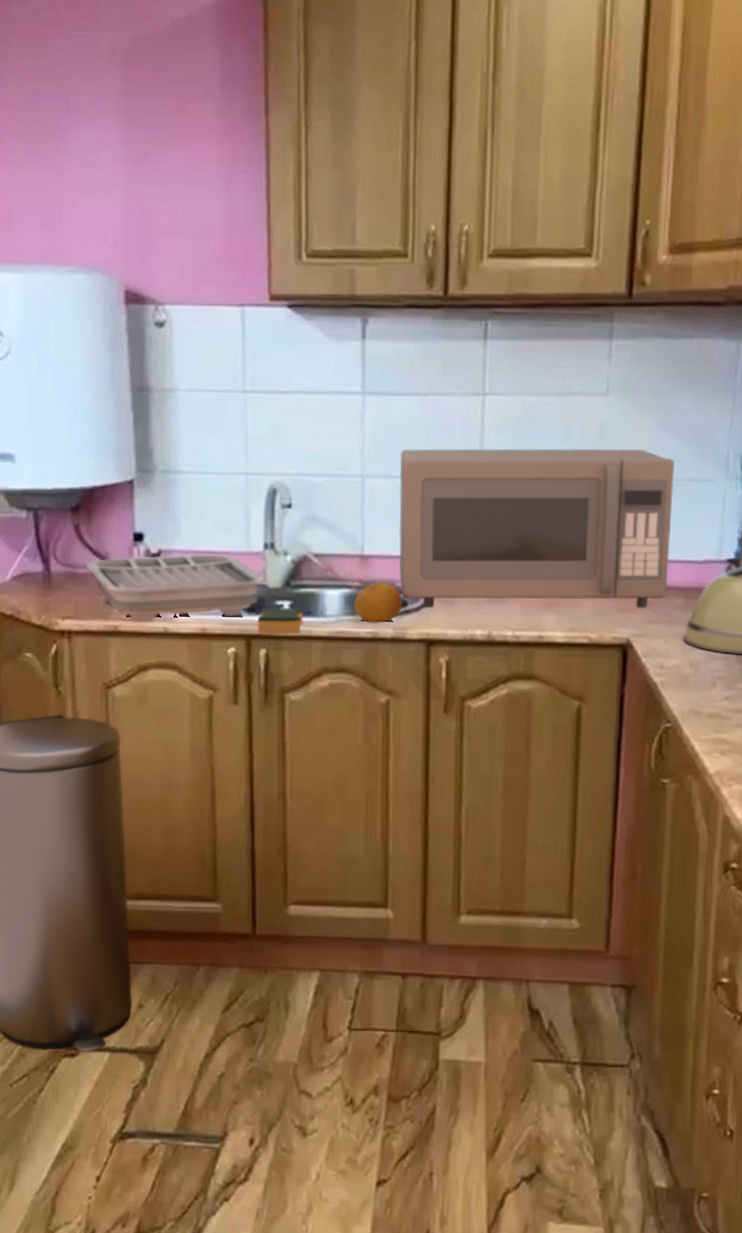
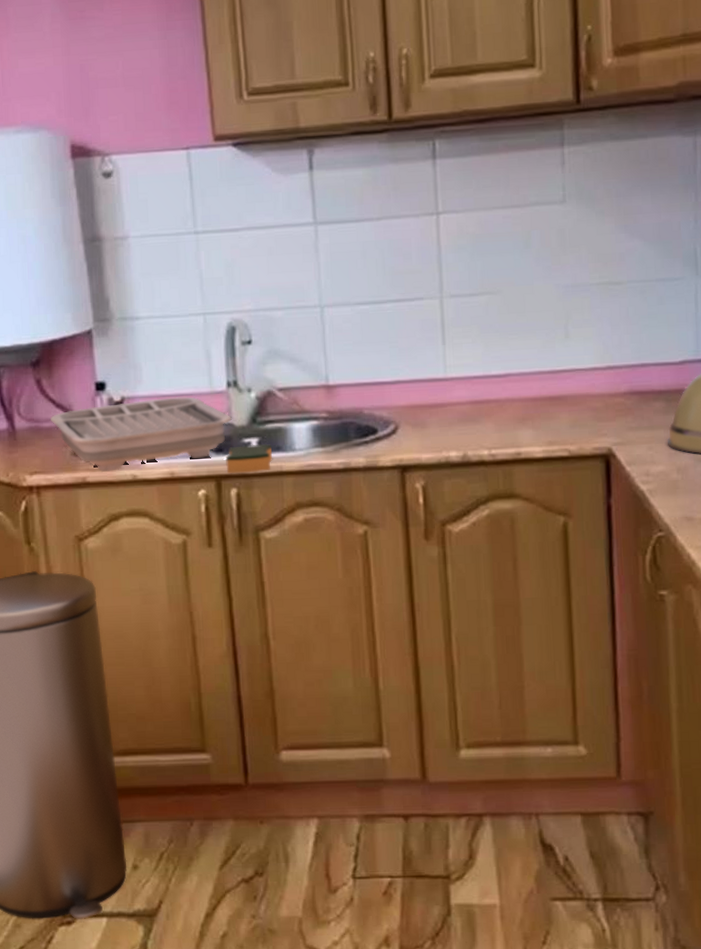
fruit: present [353,582,403,625] -> none [322,410,373,455]
microwave: present [398,448,675,609] -> none [357,254,646,433]

